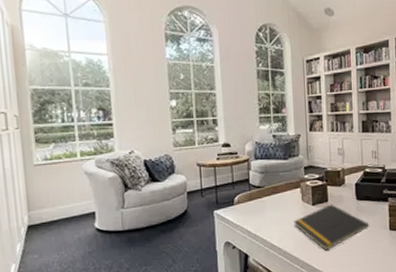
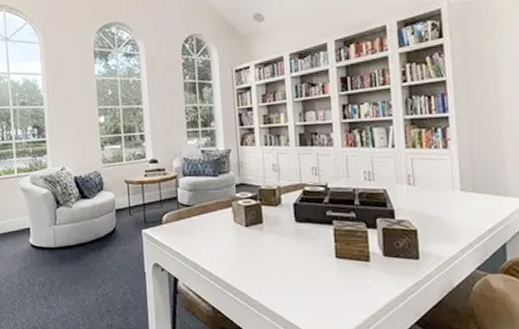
notepad: present [294,204,370,251] -> none [225,226,312,278]

